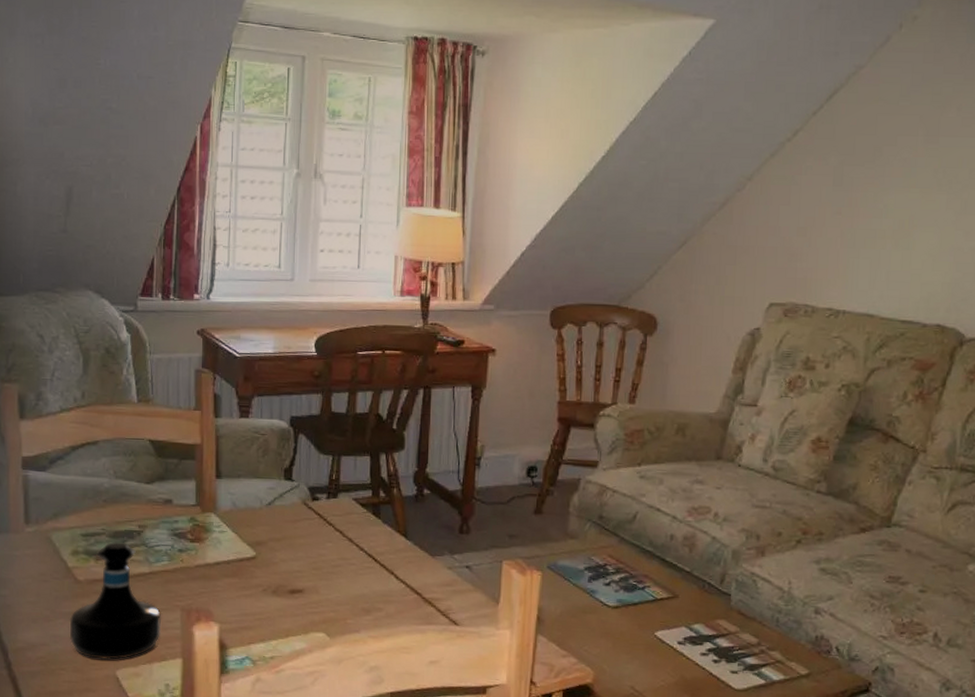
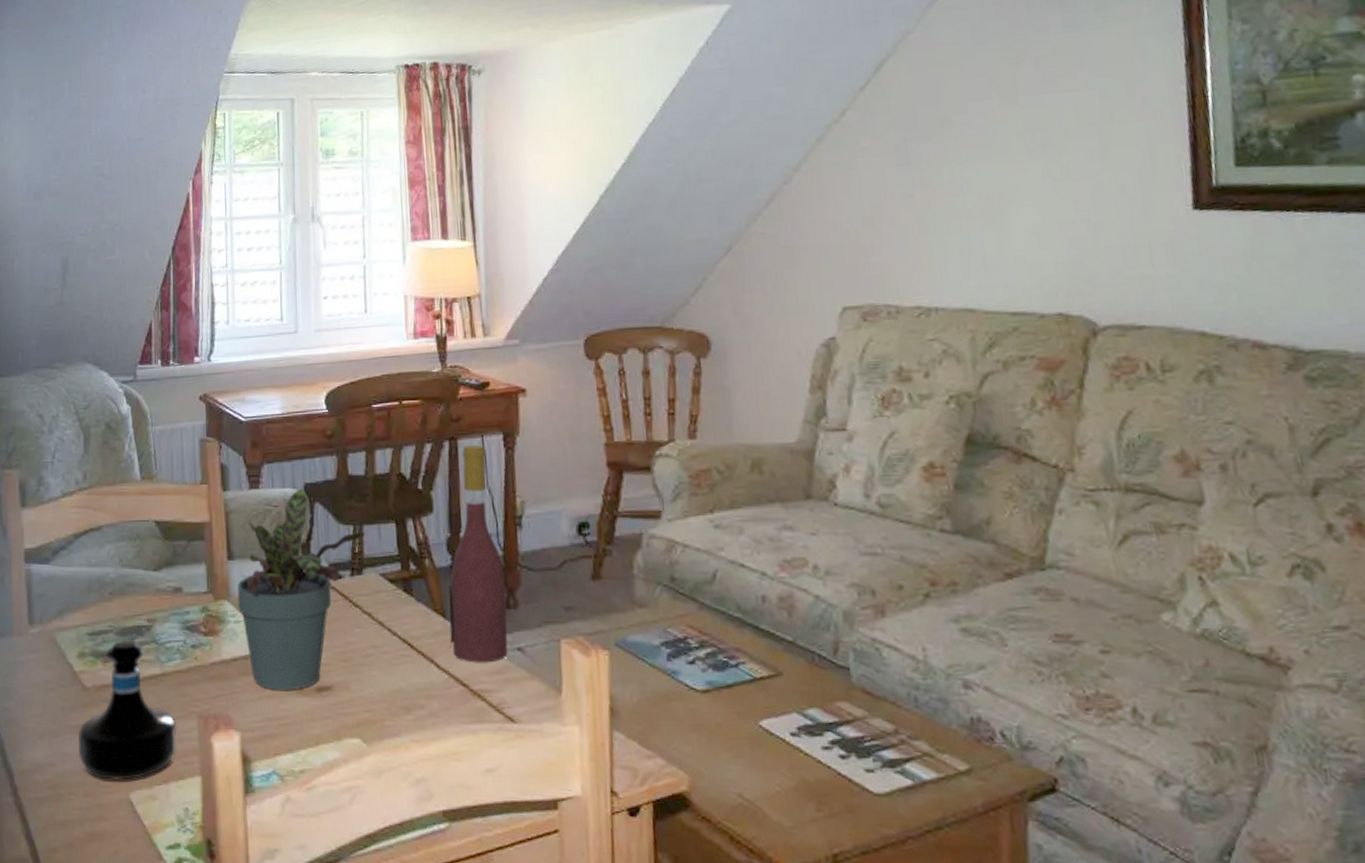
potted plant: none [223,421,342,591] -> present [237,490,365,690]
wine bottle: none [409,393,462,577] -> present [448,444,508,663]

